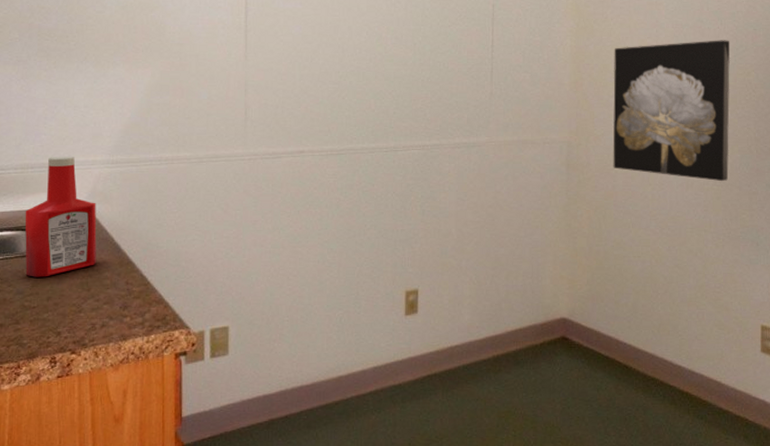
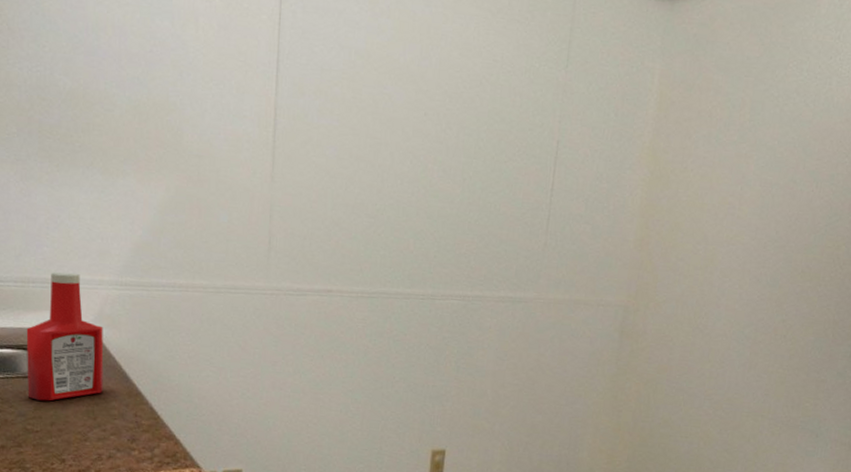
wall art: present [613,40,730,181] -> none [671,203,824,365]

